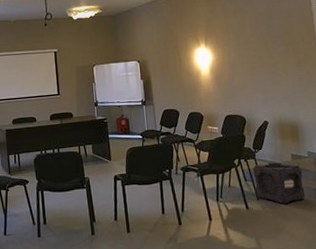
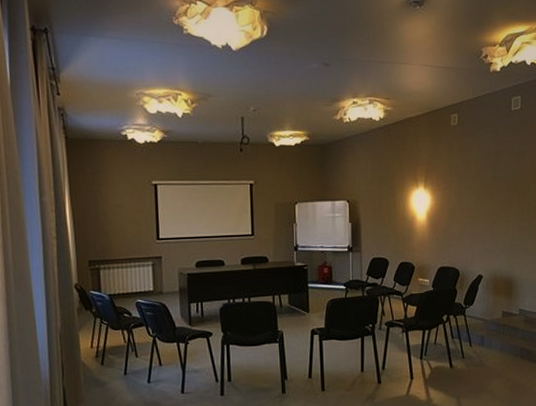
speaker: present [253,161,306,205] -> none [461,318,511,363]

